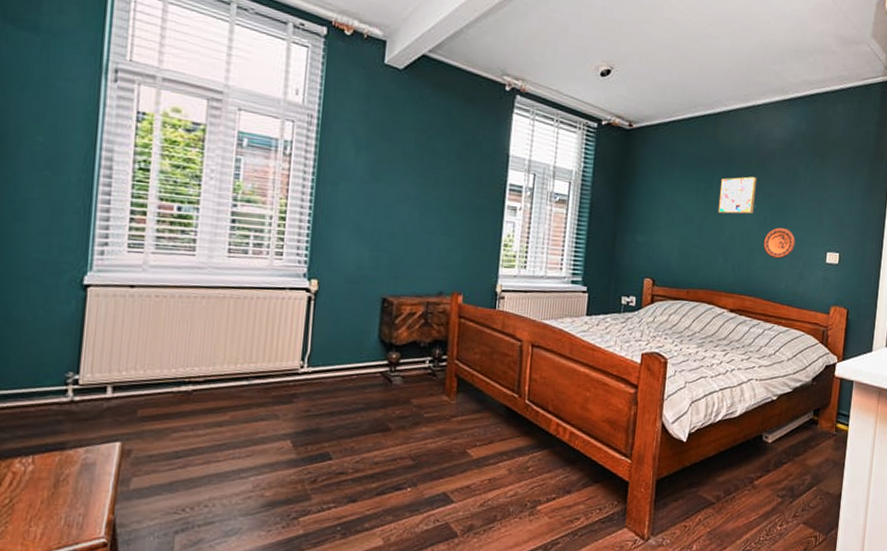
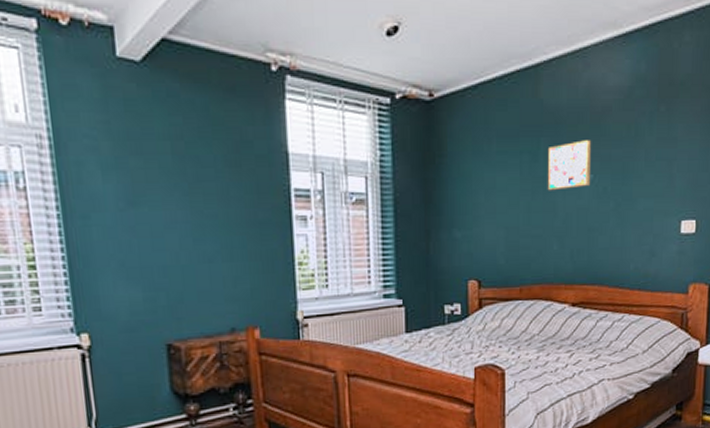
decorative plate: present [763,227,795,259] -> none [604,198,643,237]

